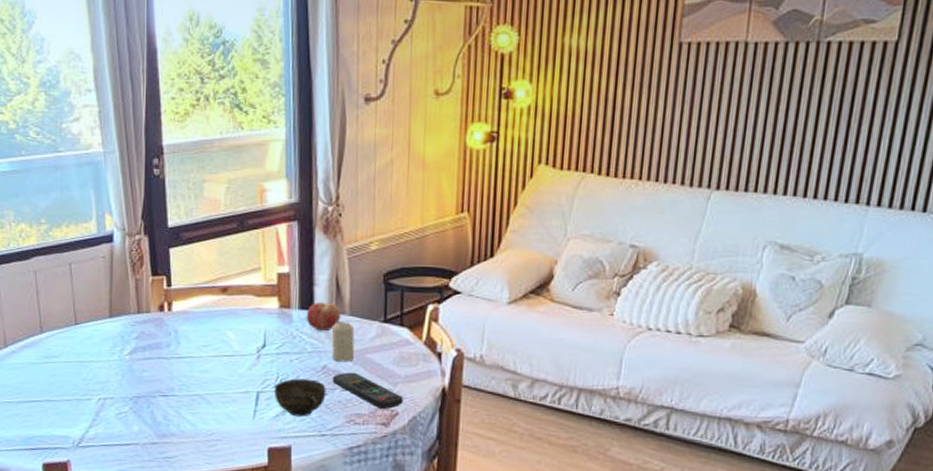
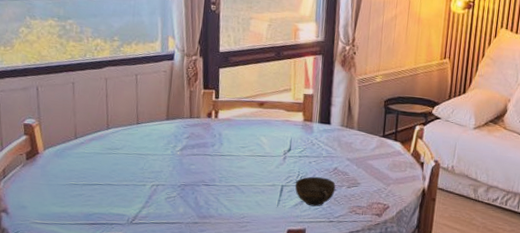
fruit: present [306,301,342,331] -> none [323,118,351,141]
candle: present [331,321,355,362] -> none [341,134,360,166]
remote control: present [332,372,403,410] -> none [340,173,393,204]

